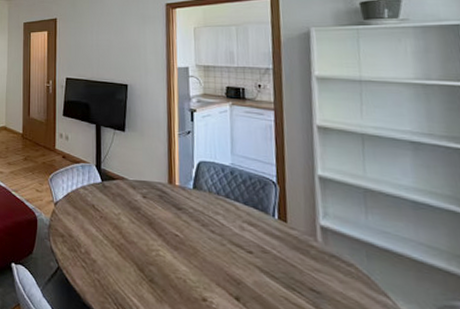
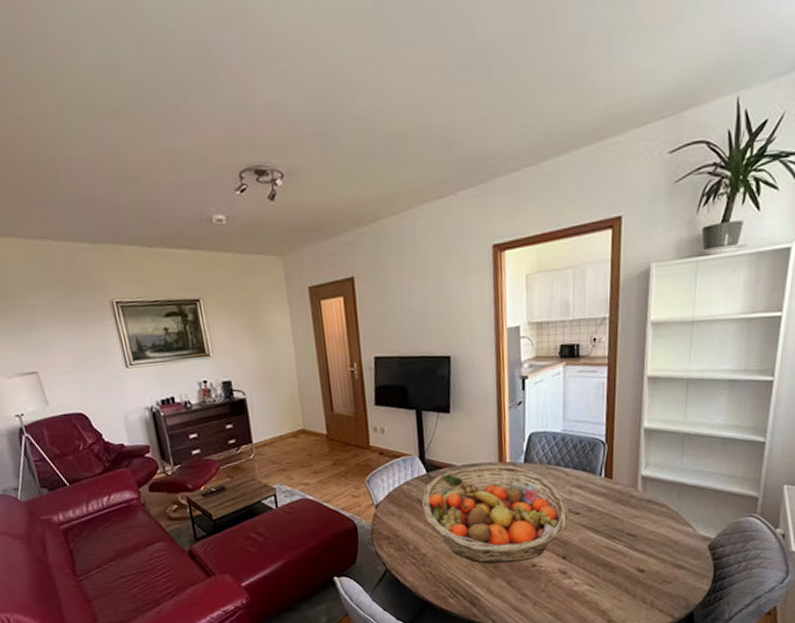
fruit basket: none [96,183,242,292] -> present [422,465,570,564]

